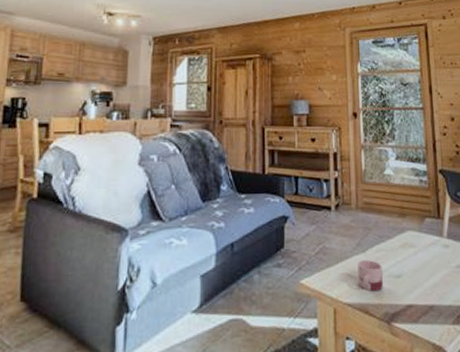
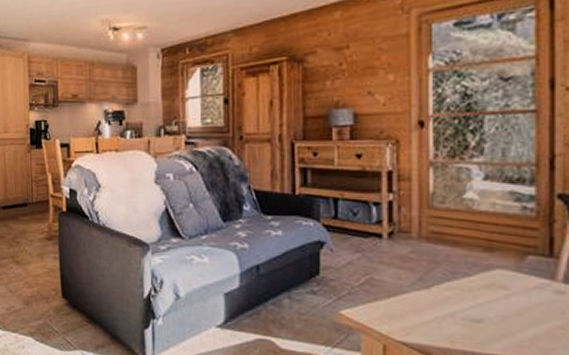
mug: present [358,260,384,292] -> none [418,297,455,334]

